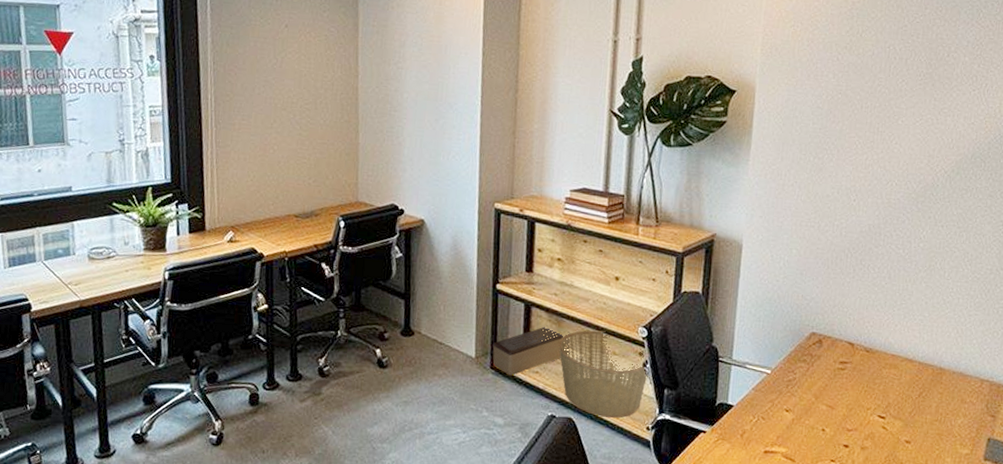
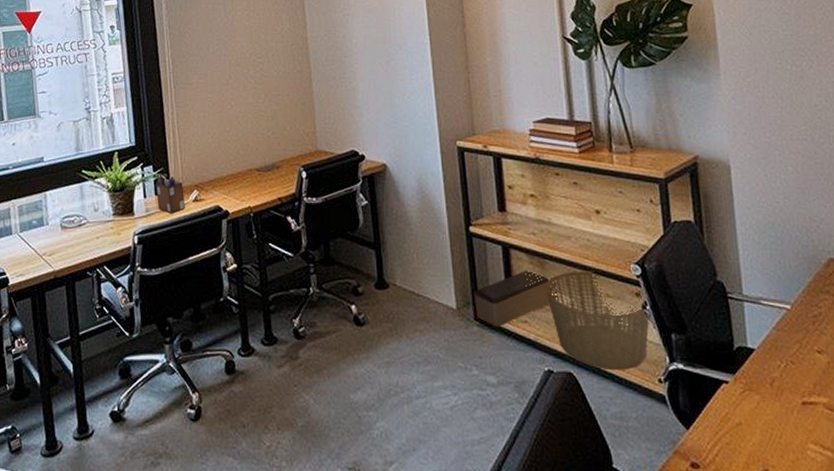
desk organizer: none [189,212,220,253] -> present [155,174,185,214]

